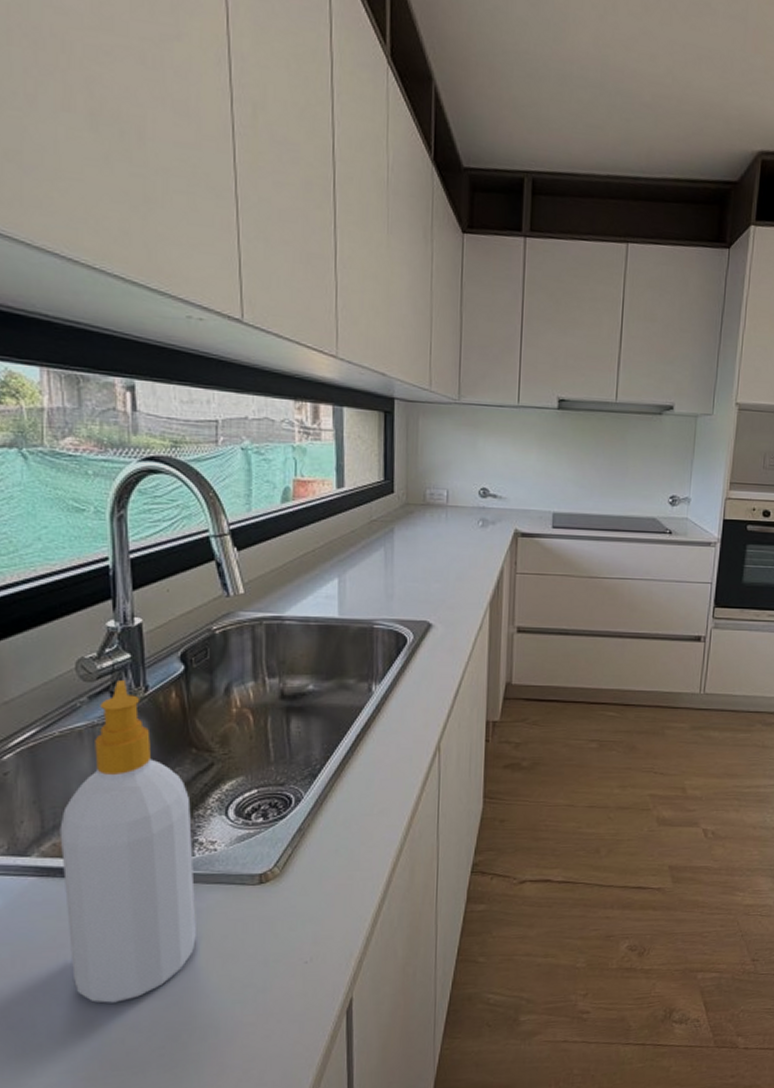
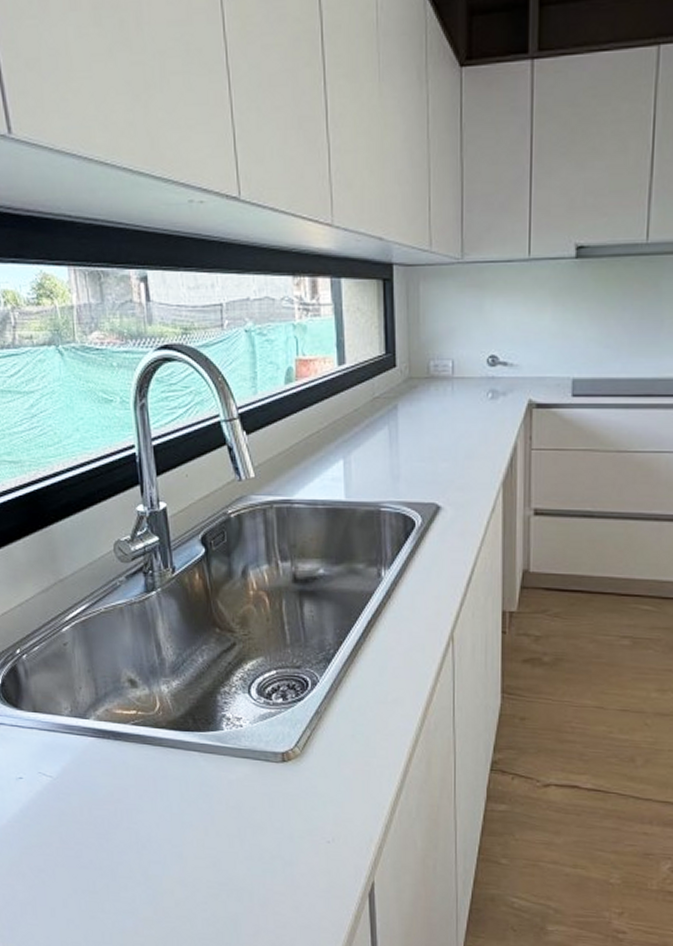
soap bottle: present [60,679,196,1003] -> none [110,561,229,857]

